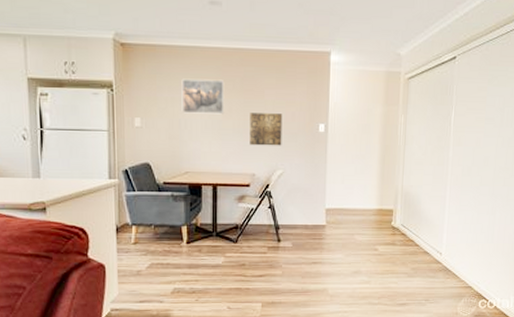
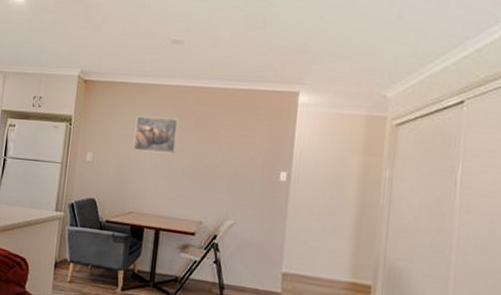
wall art: present [249,113,283,146] -> none [199,154,239,193]

